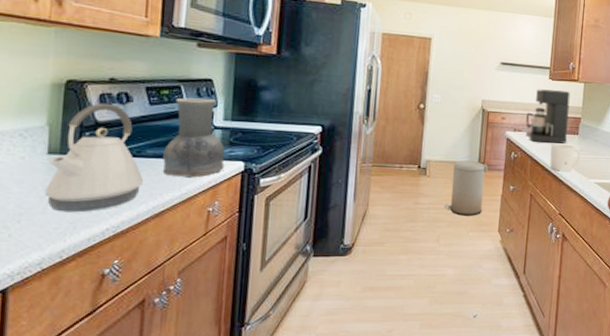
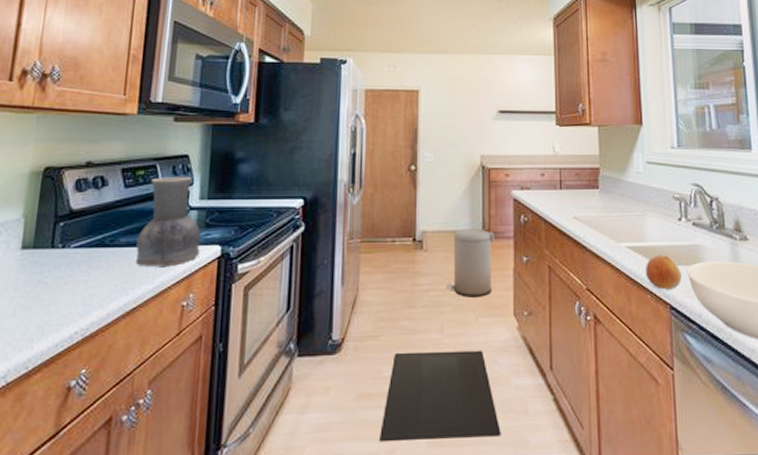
kettle: present [44,103,144,213] -> none [15,189,116,315]
bath mat: none [381,256,480,323] -> present [379,350,501,441]
coffee maker: present [526,89,570,144] -> none [534,138,586,201]
mug: present [550,143,581,172] -> none [567,201,605,235]

